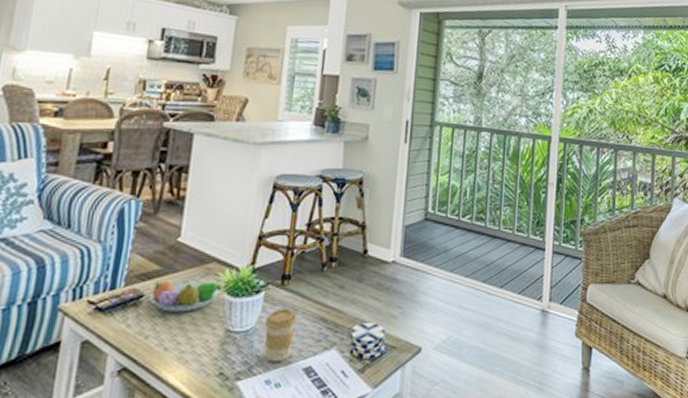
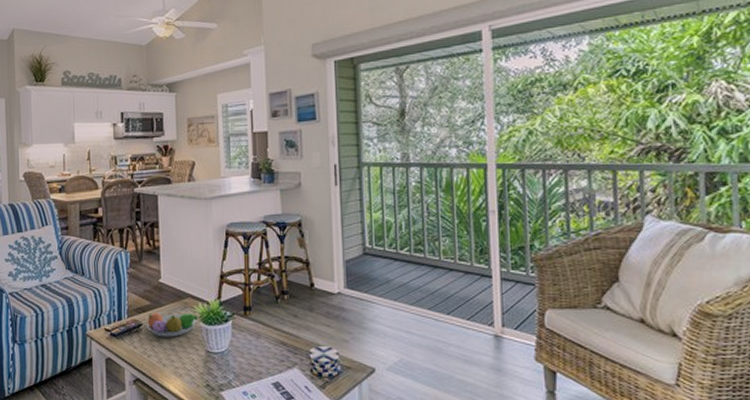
coffee cup: present [264,308,298,362] -> none [235,334,262,378]

